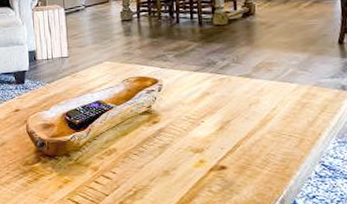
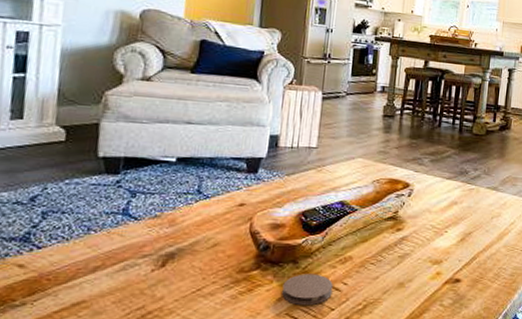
coaster: none [61,164,104,191] -> present [282,273,333,305]

